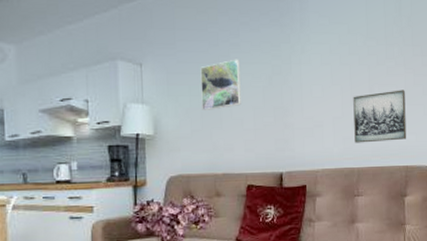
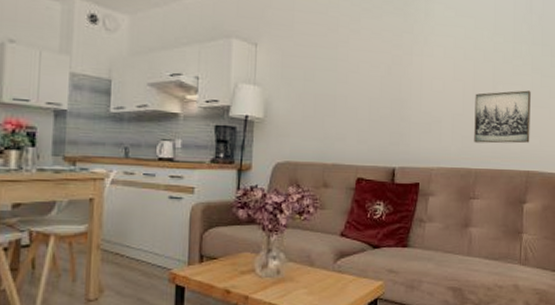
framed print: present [200,59,241,110] -> none [315,45,359,97]

